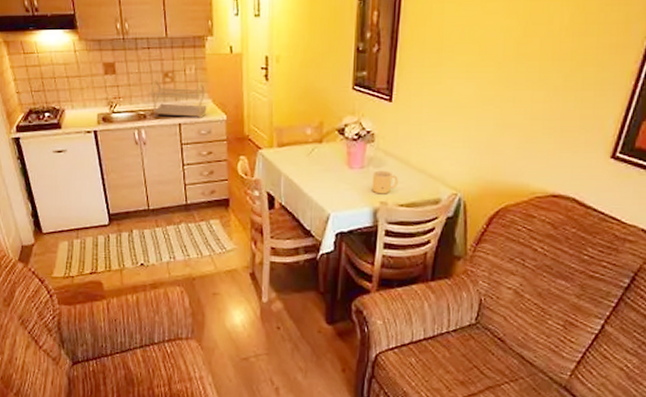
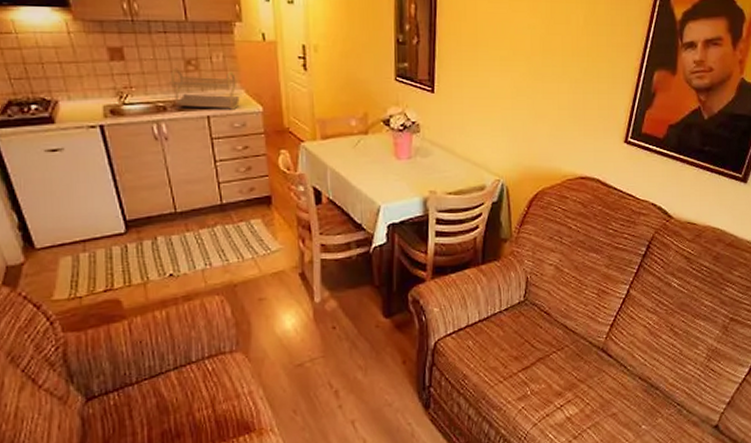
mug: present [372,170,398,194] -> none [420,160,445,184]

